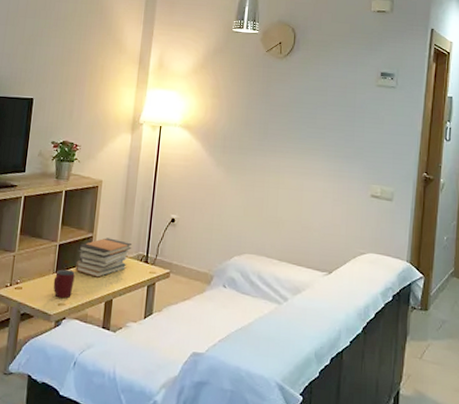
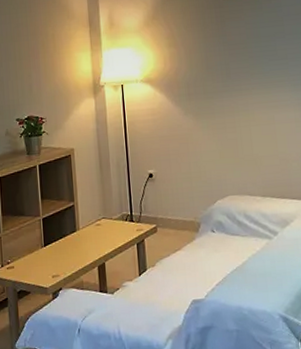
mug: present [53,269,75,299] -> none [43,241,64,271]
book stack: present [75,238,133,278] -> none [61,203,115,244]

